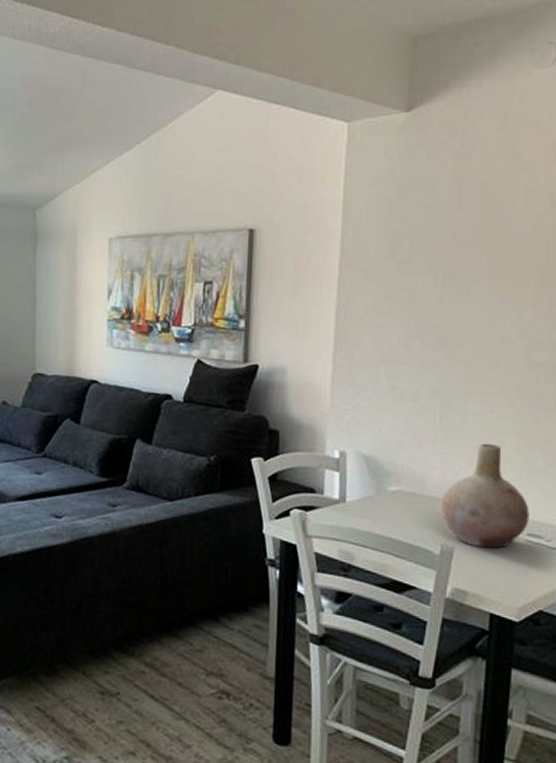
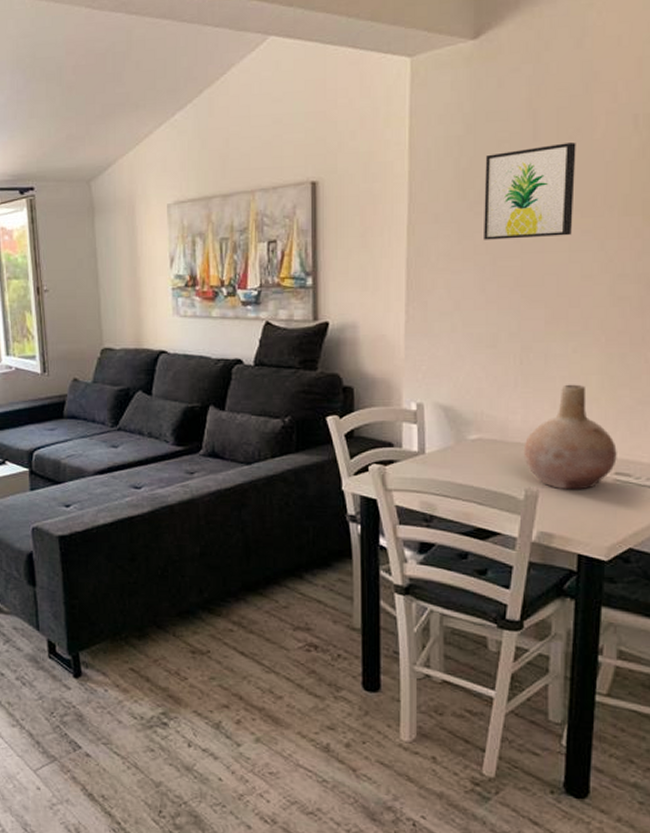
wall art: none [410,214,498,301] -> present [484,142,576,240]

